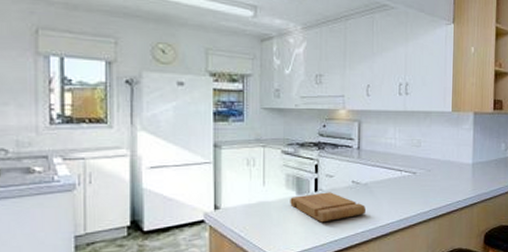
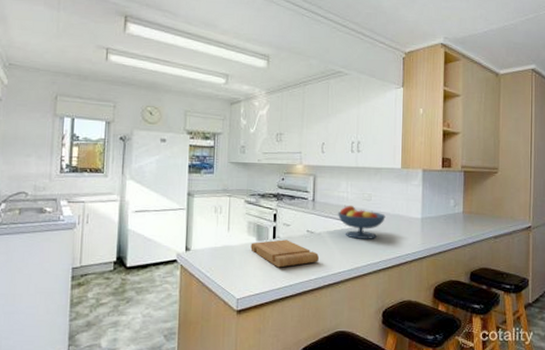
fruit bowl: none [386,152,436,188] -> present [338,205,386,239]

